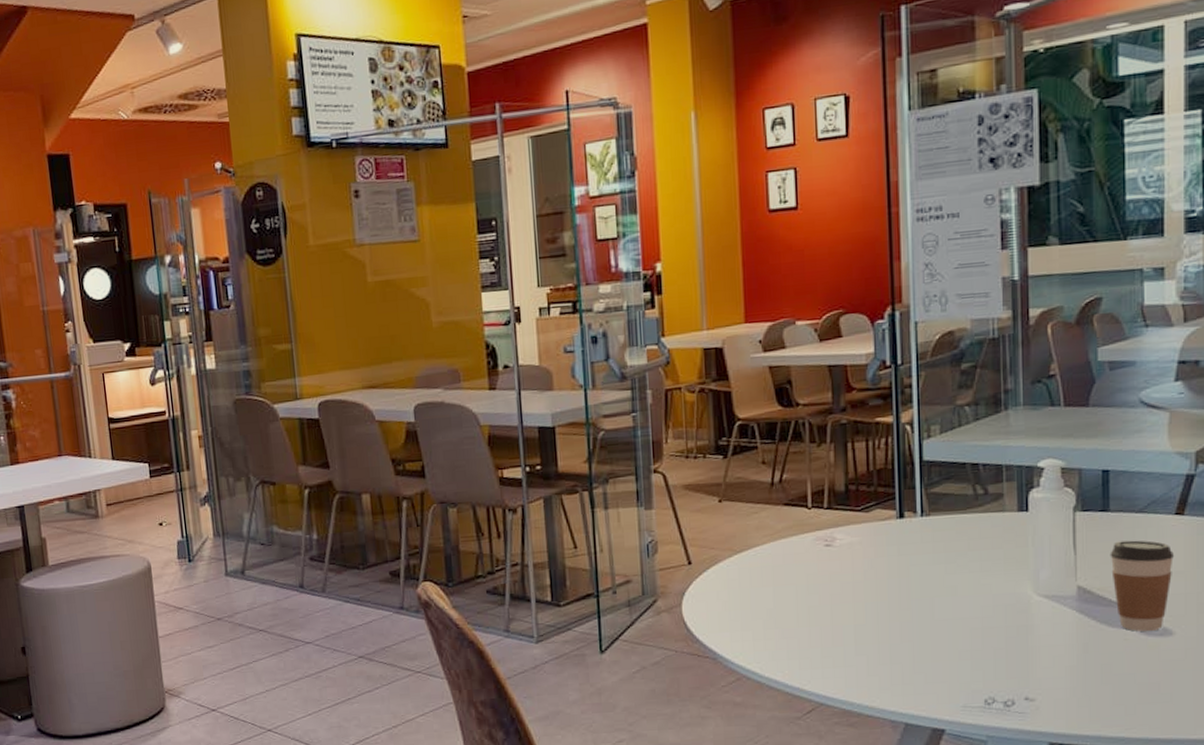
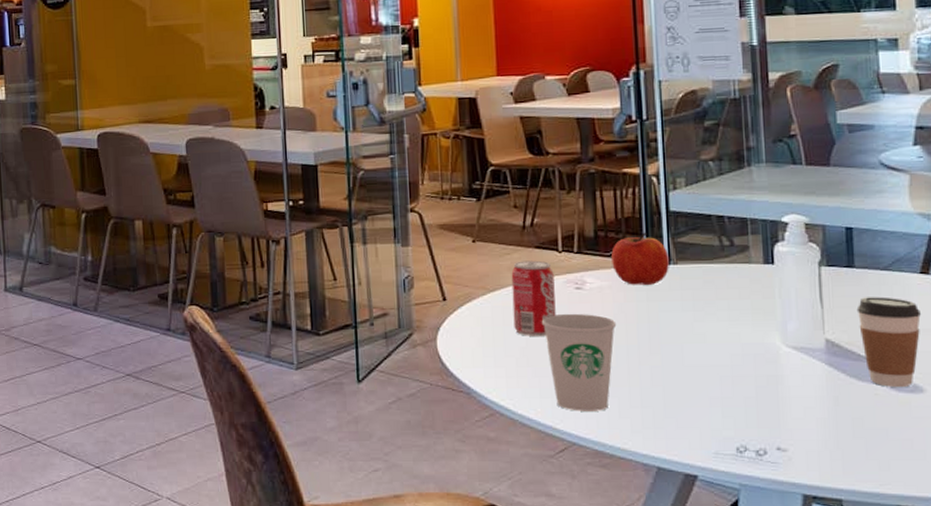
beverage can: none [759,518,805,598] -> present [511,260,556,337]
paper cup: none [789,571,867,672] -> present [541,313,617,411]
apple: none [862,483,923,540] -> present [611,232,670,285]

